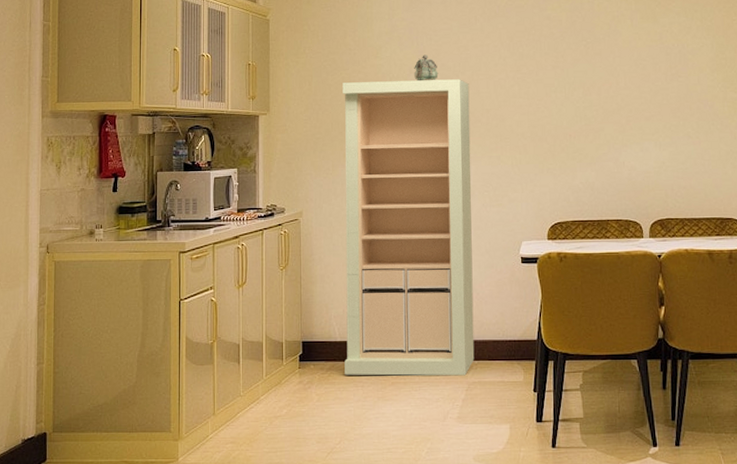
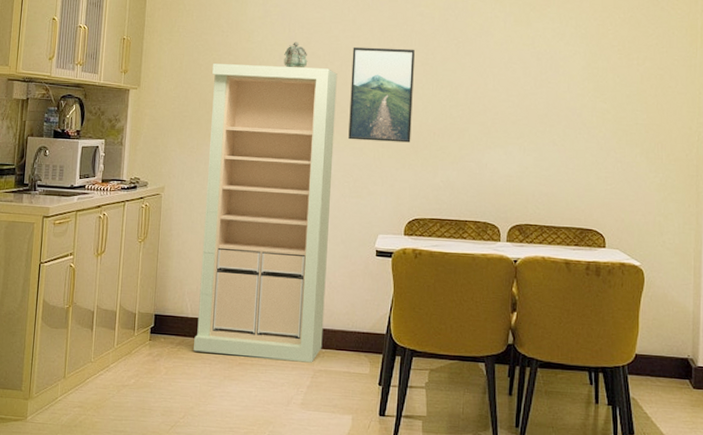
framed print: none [482,53,548,149] -> present [348,46,415,143]

